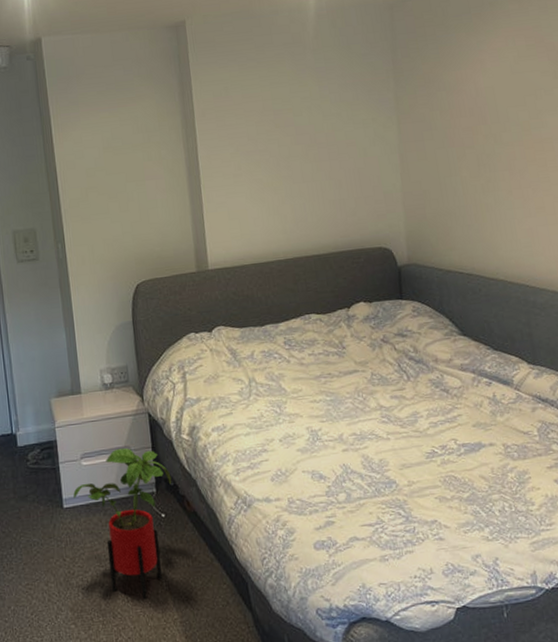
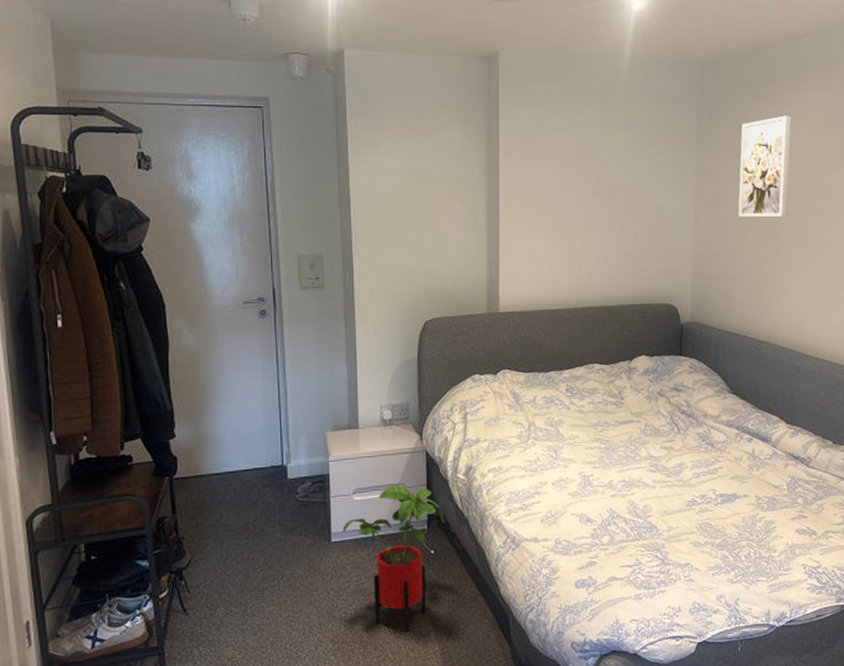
wall art: none [439,44,501,152] -> present [738,115,792,217]

